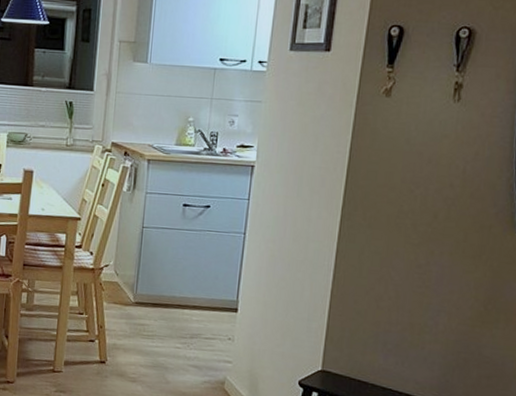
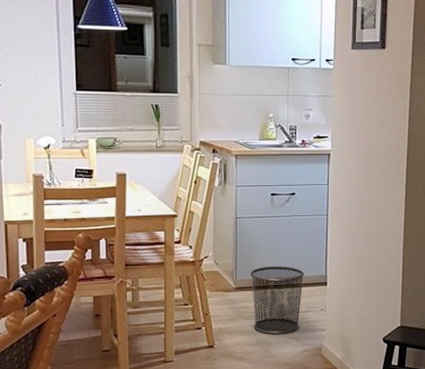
waste bin: none [150,283,213,361] -> present [250,266,305,335]

